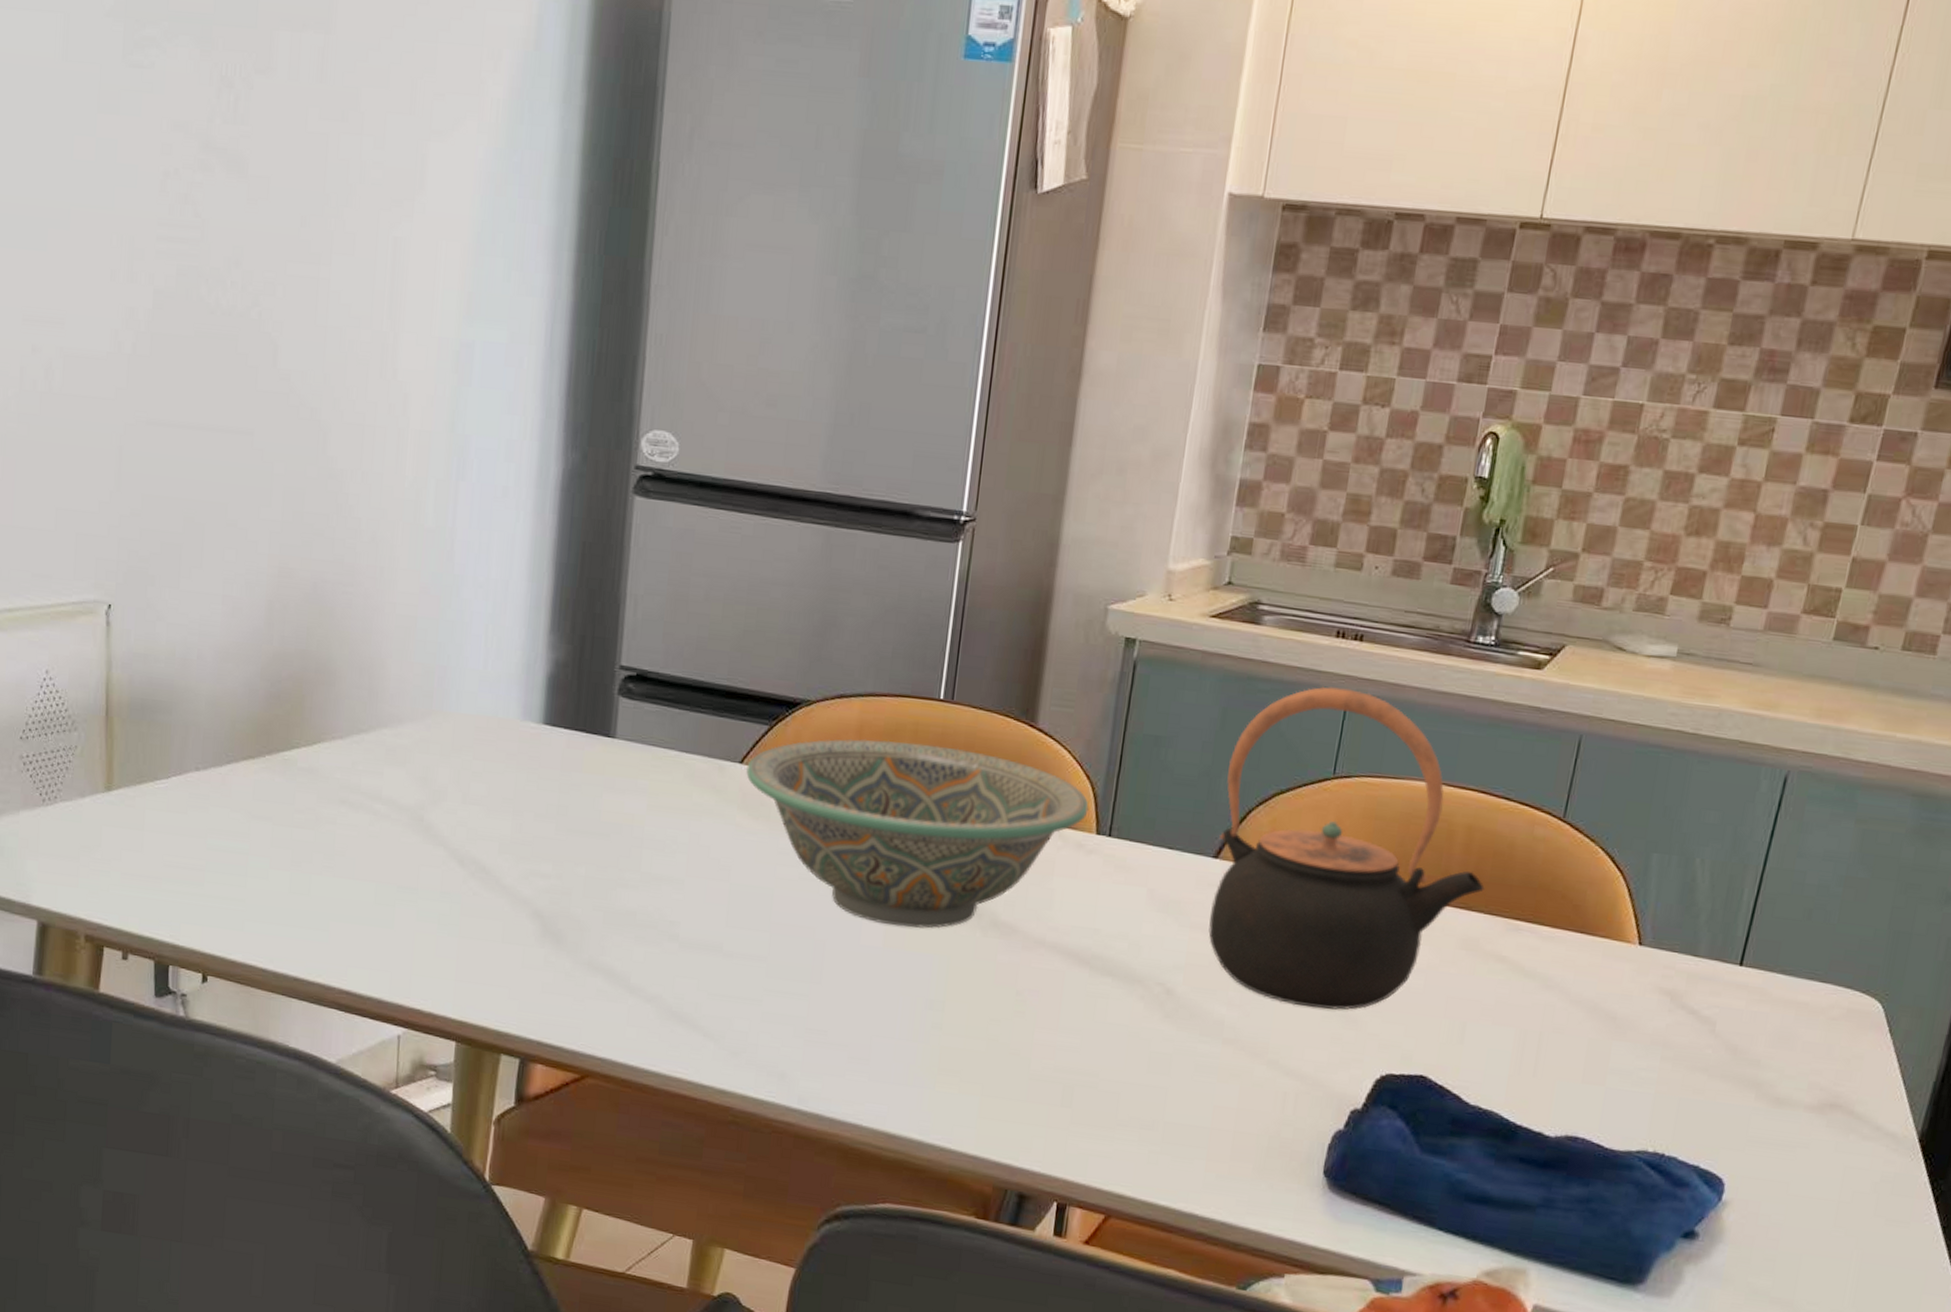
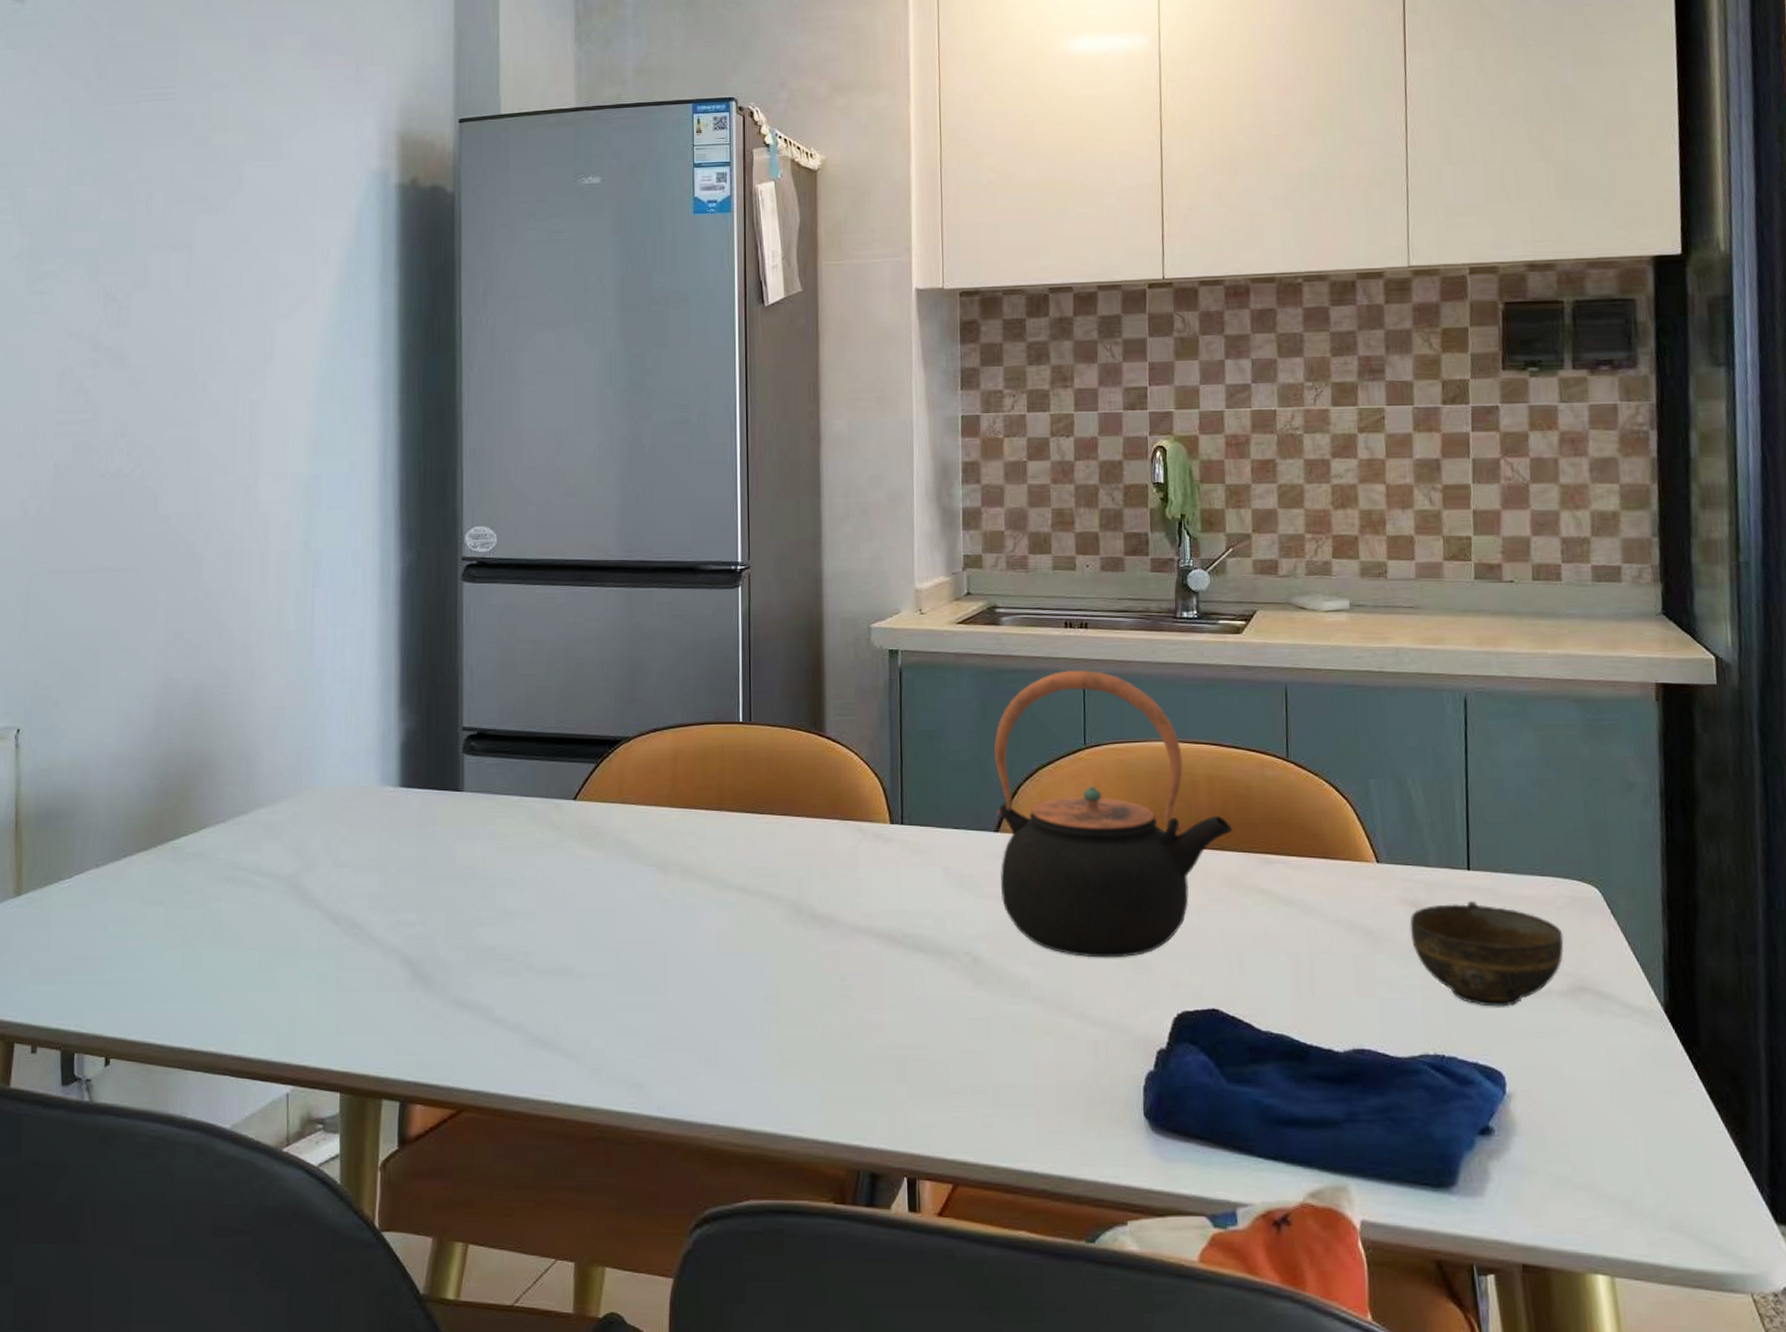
decorative bowl: present [746,738,1089,929] -> none [580,763,880,930]
cup: none [1657,998,1829,1114] -> present [1409,901,1564,1007]

